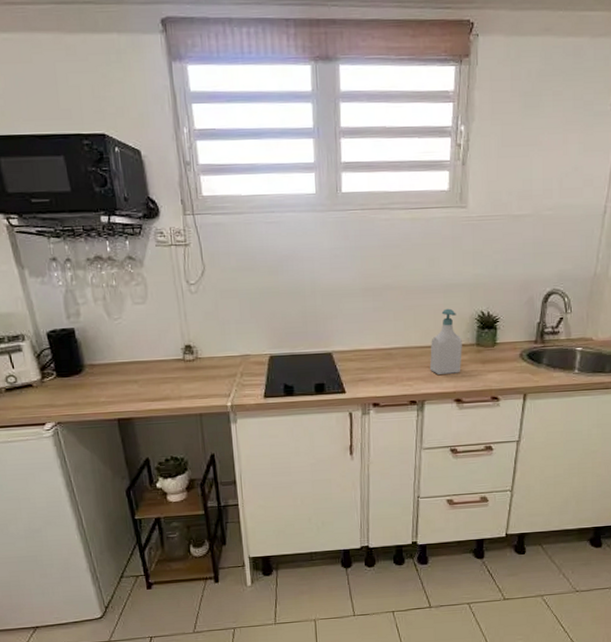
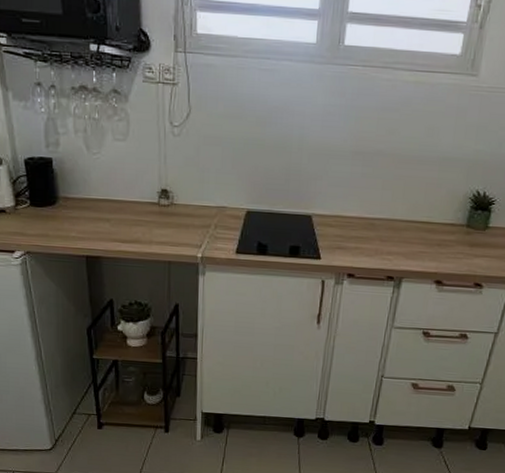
soap bottle: present [430,308,462,374] -> none [413,183,452,254]

